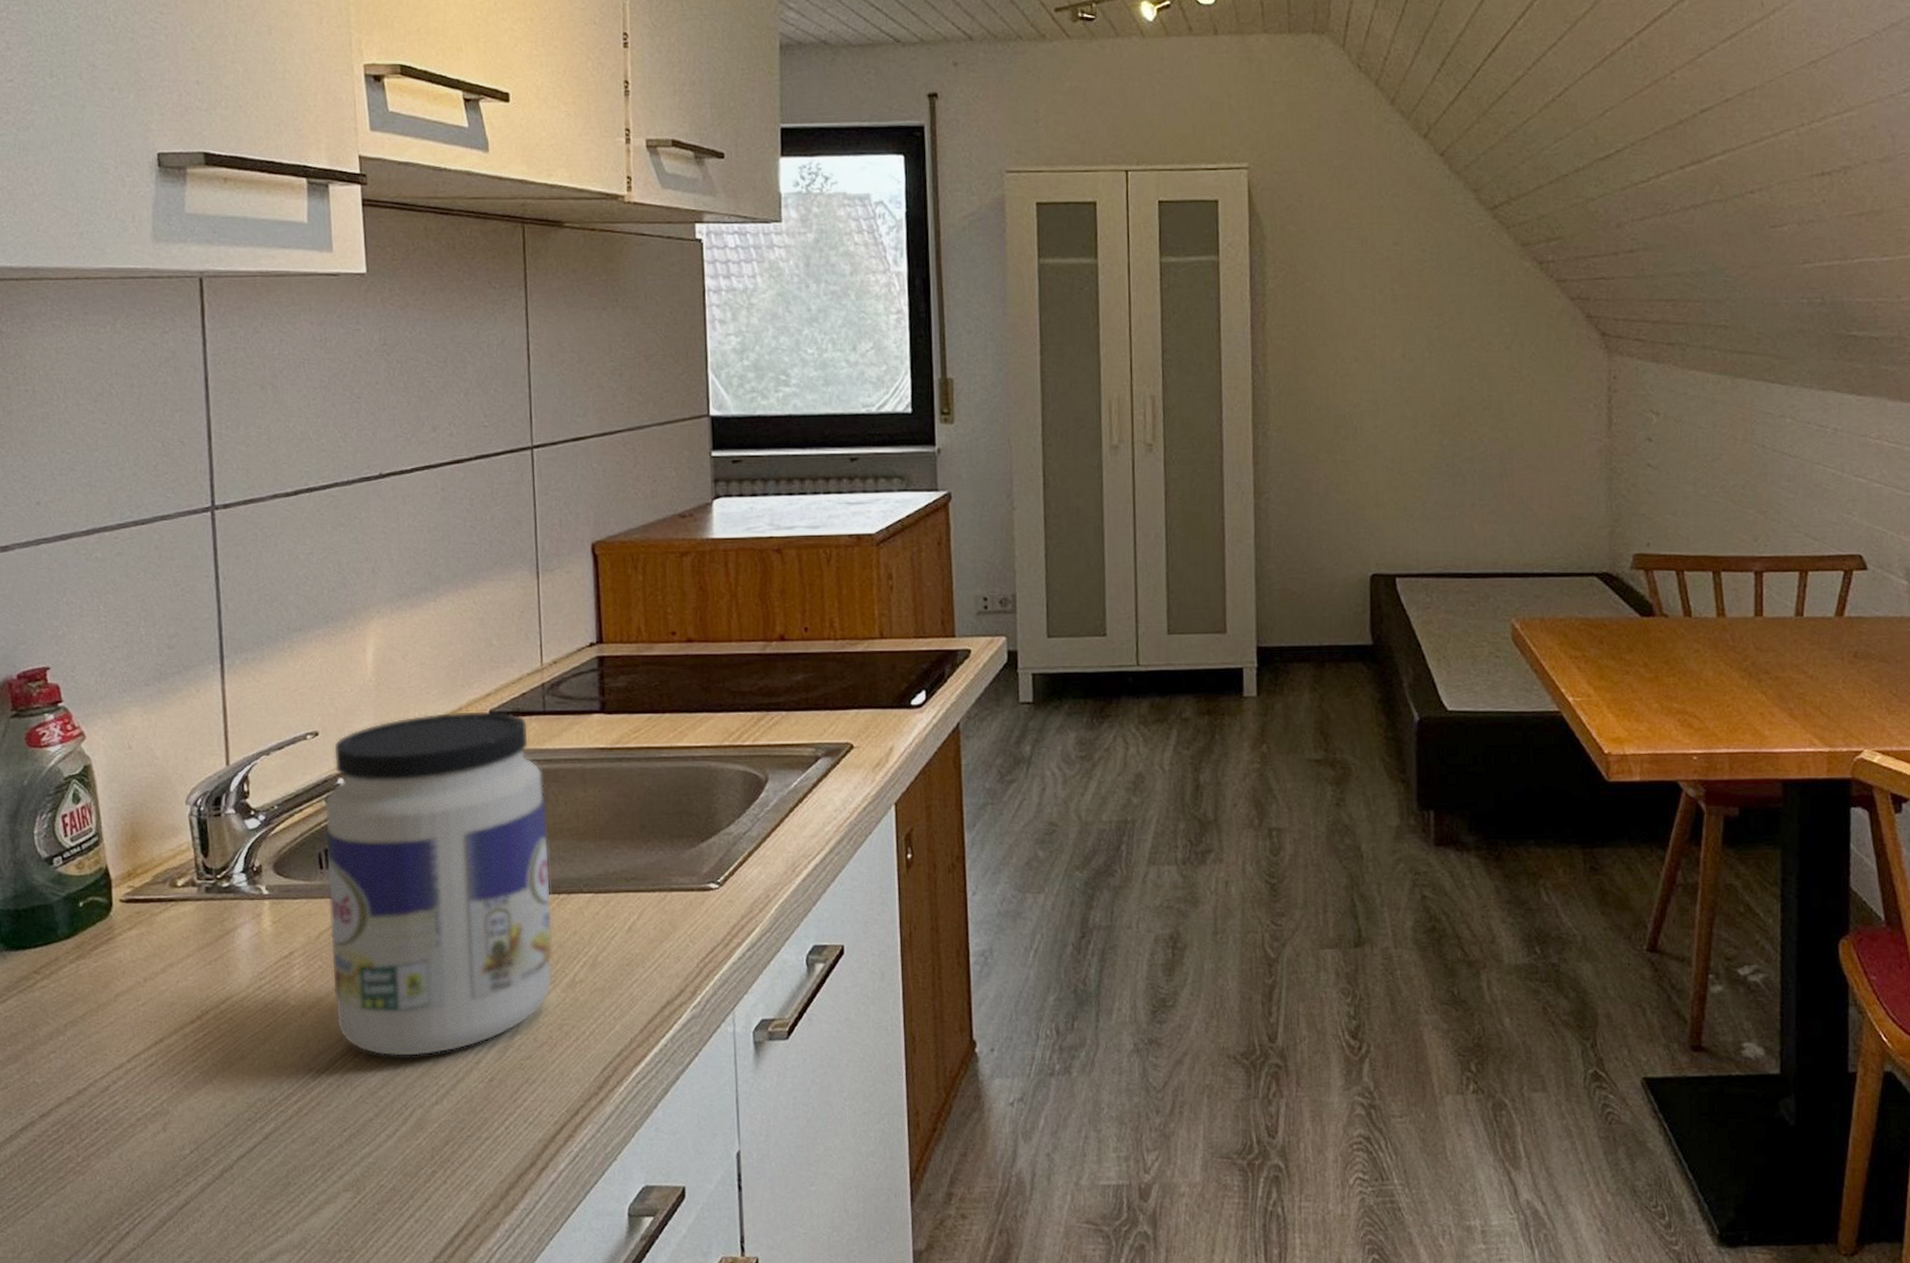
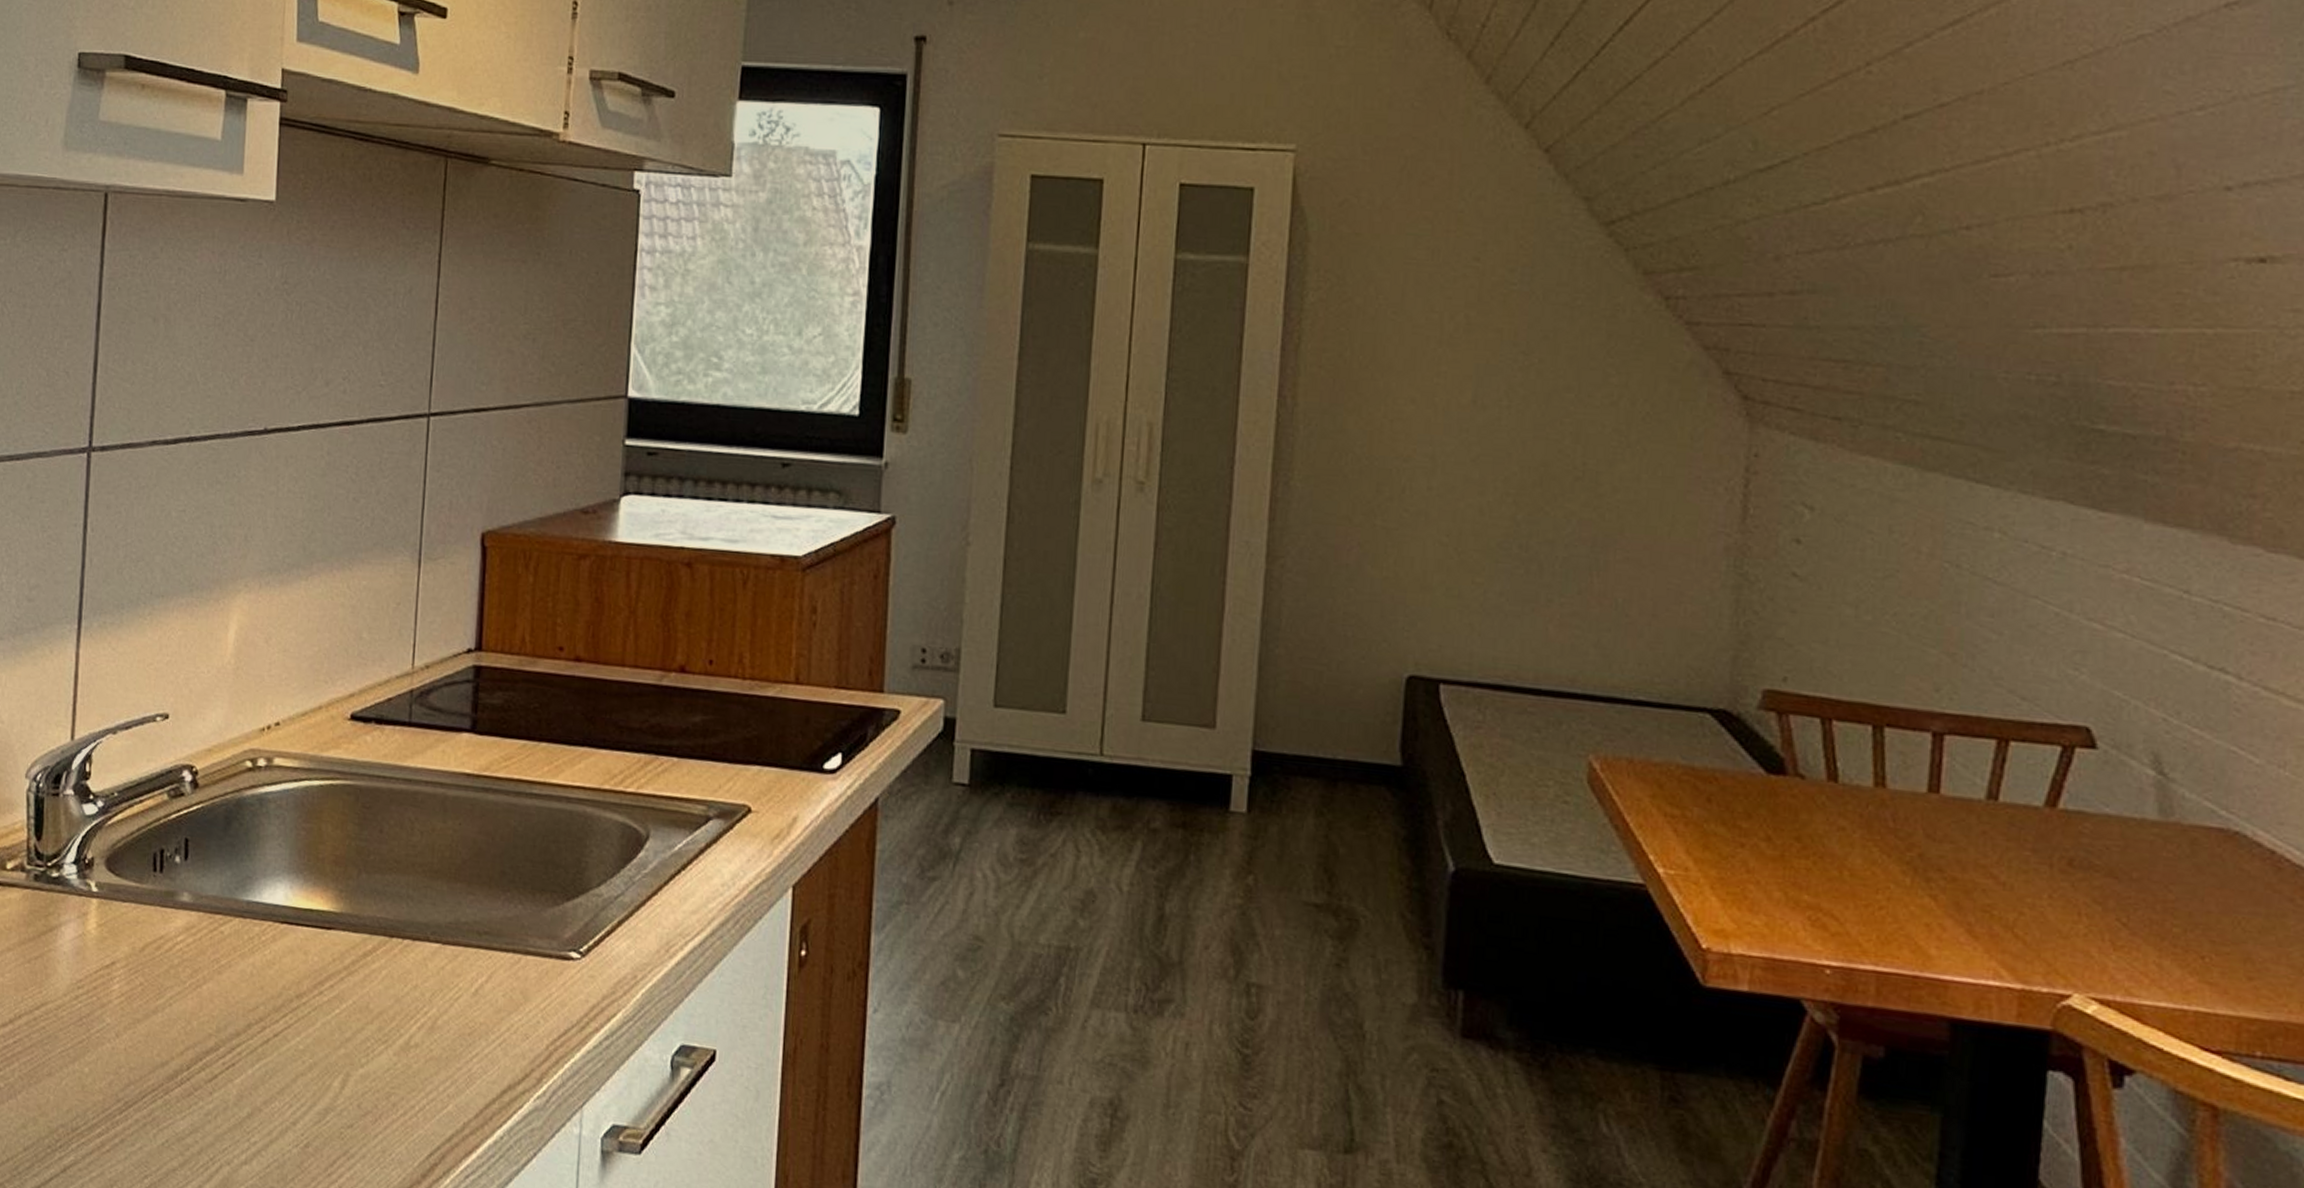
jar: present [324,710,553,1057] -> none [150,709,401,1105]

